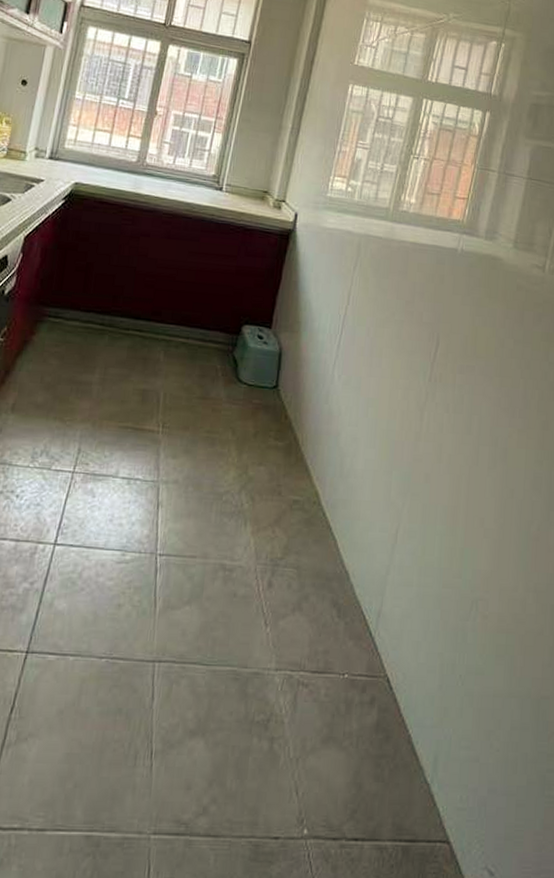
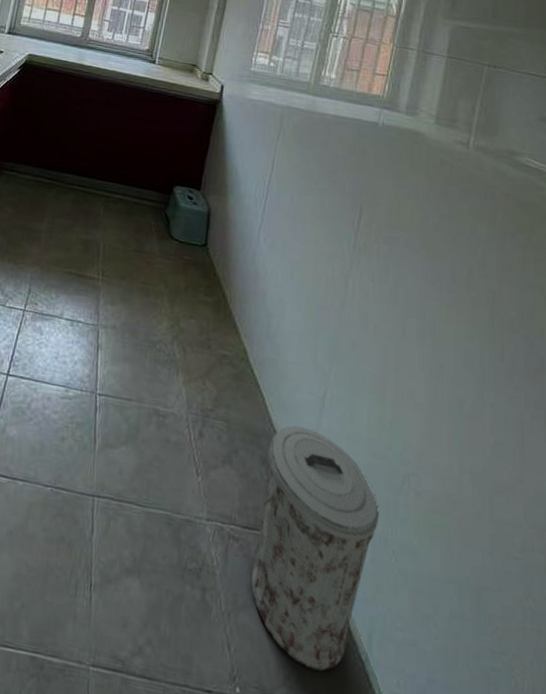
trash can: none [320,565,448,800] -> present [251,425,380,671]

